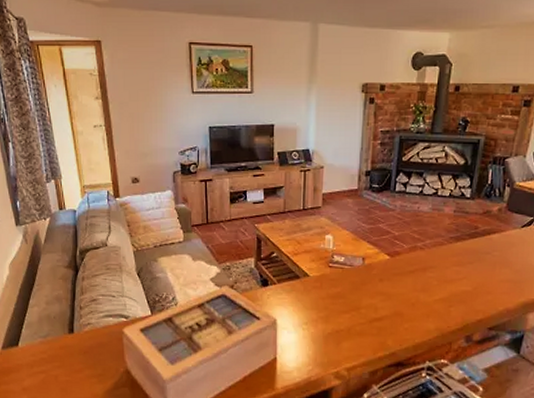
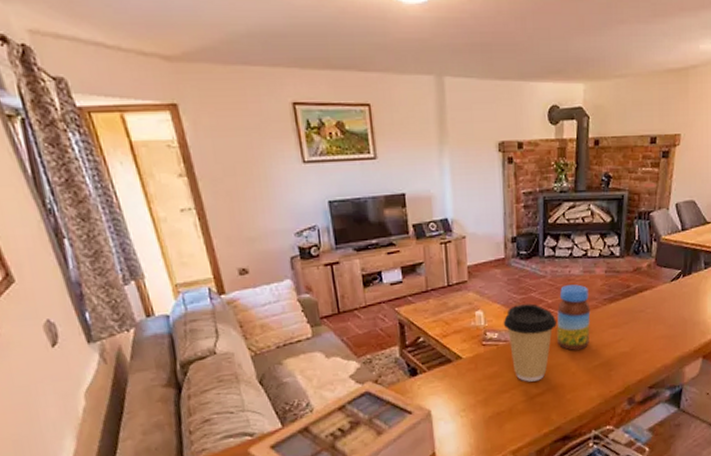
coffee cup: none [350,233,401,306] -> present [503,303,557,382]
jar: none [400,220,436,283] -> present [557,284,591,351]

